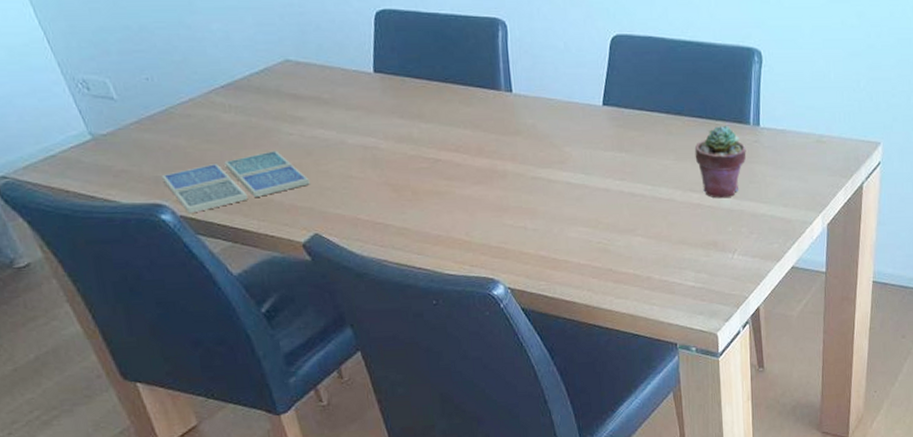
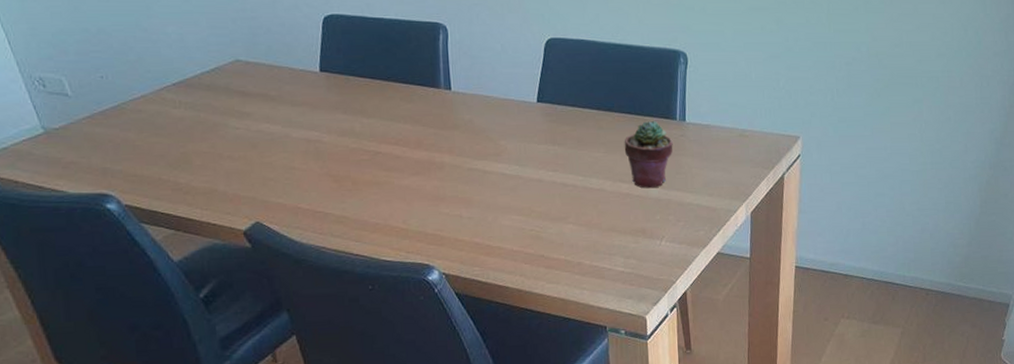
drink coaster: present [161,150,310,214] -> none [109,143,254,203]

